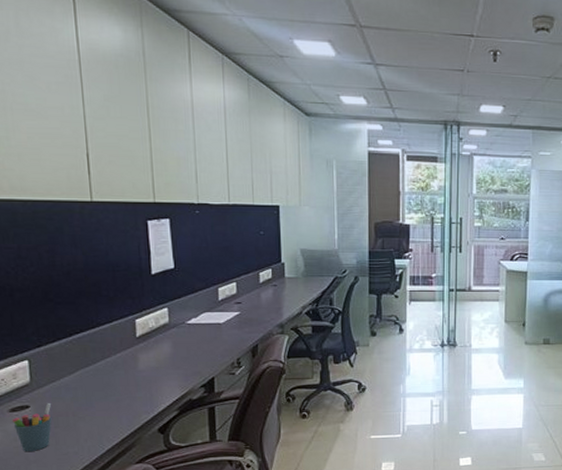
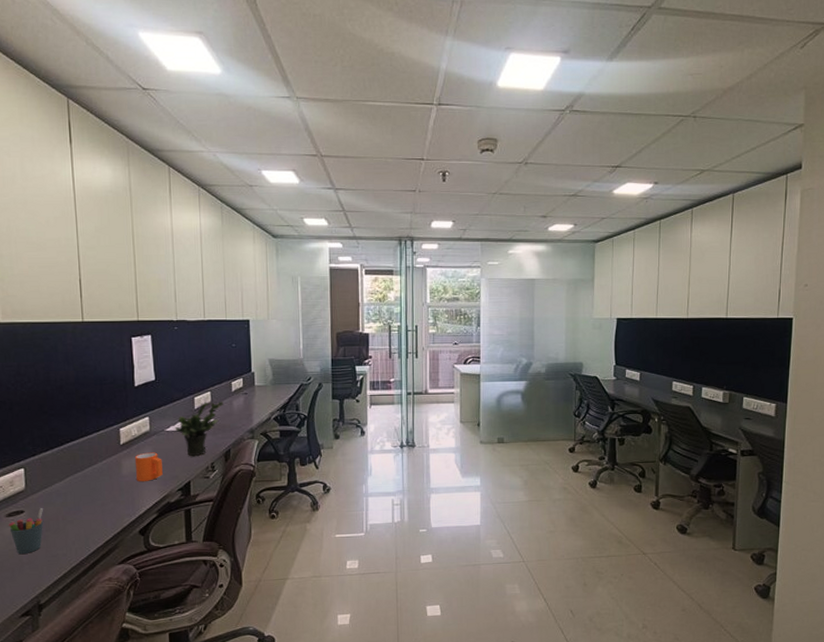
mug: none [152,346,184,377] -> present [134,452,163,481]
potted plant: none [196,293,250,352] -> present [175,402,223,457]

